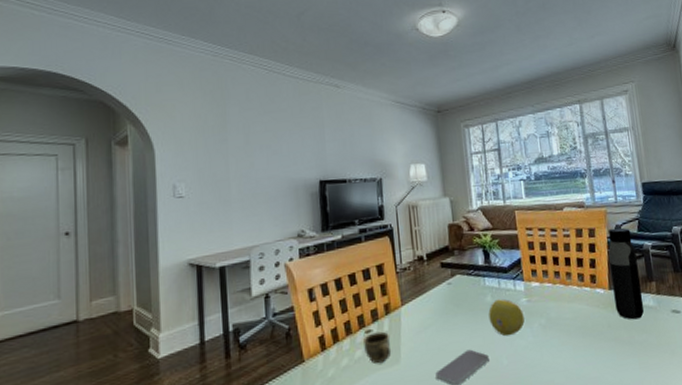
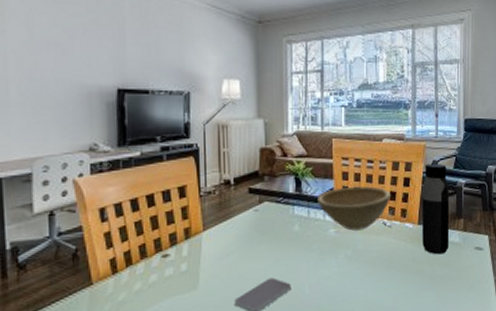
cup: present [364,331,392,364] -> none [160,256,190,289]
fruit: present [488,299,525,337] -> none [295,228,331,266]
bowl: none [506,254,584,299] -> present [317,186,393,231]

